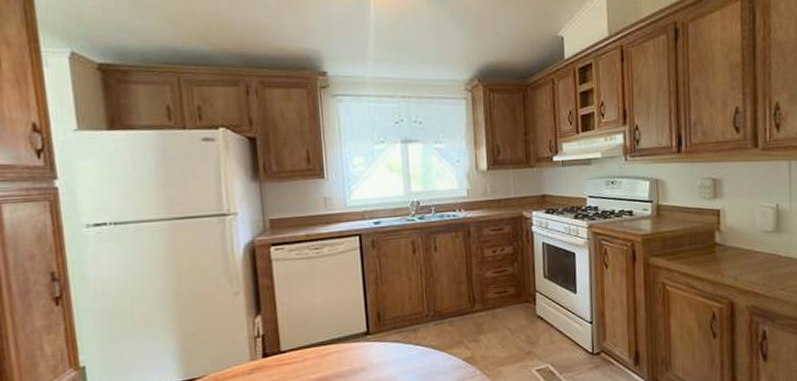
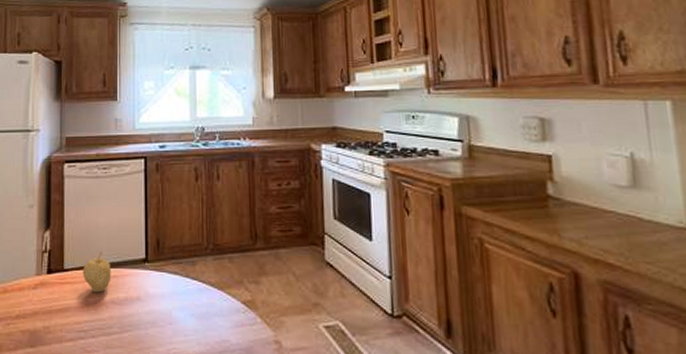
fruit: none [301,329,333,370] -> present [82,251,111,293]

